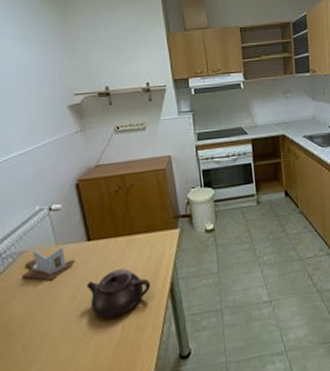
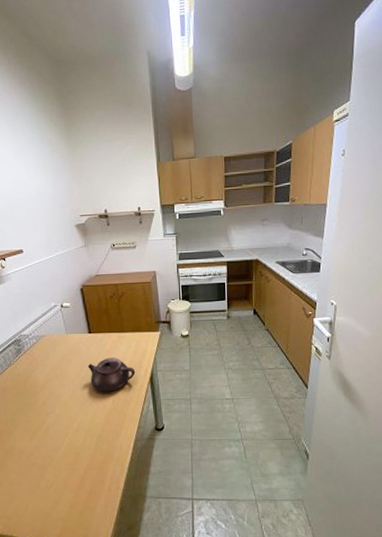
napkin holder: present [21,247,76,281] -> none [42,335,80,359]

